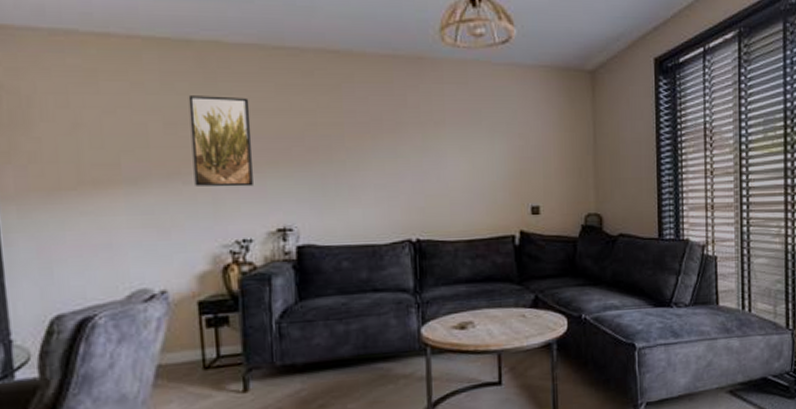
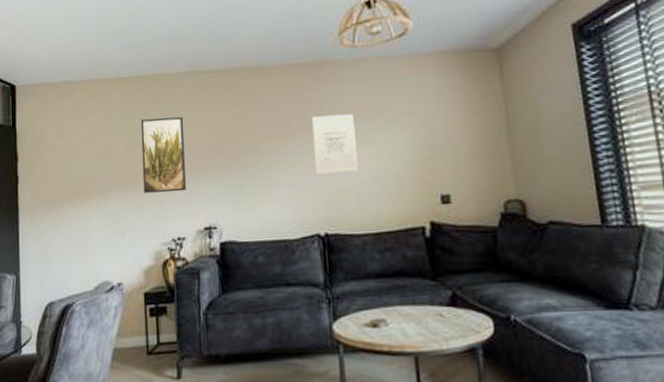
wall art: none [406,115,454,178] -> present [311,114,359,174]

